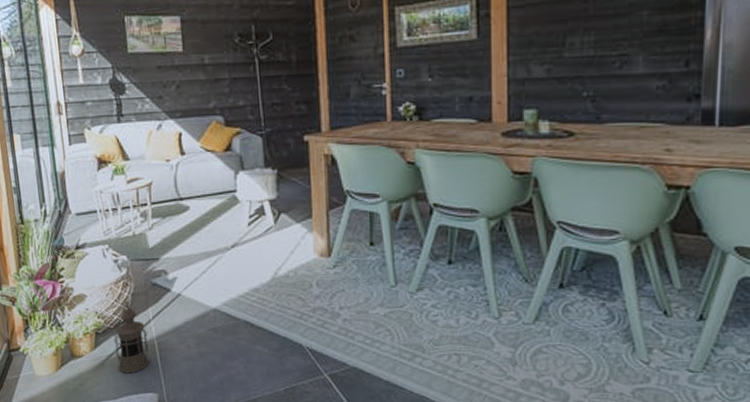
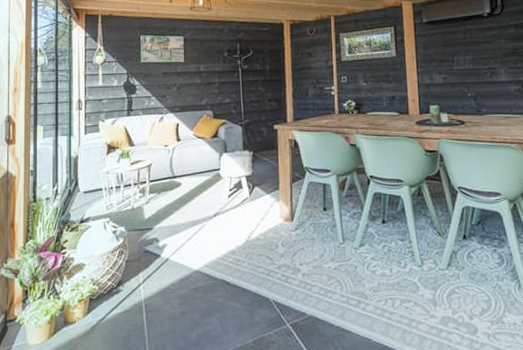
lantern: present [114,300,150,374] -> none [106,267,138,336]

